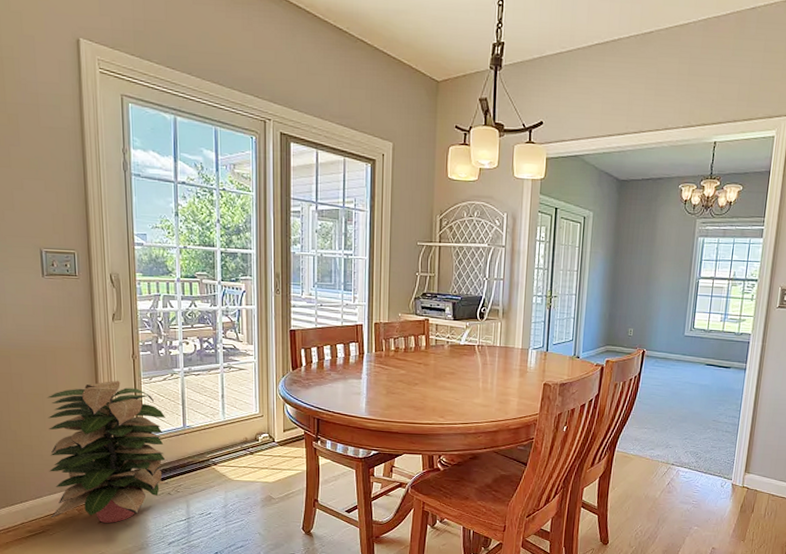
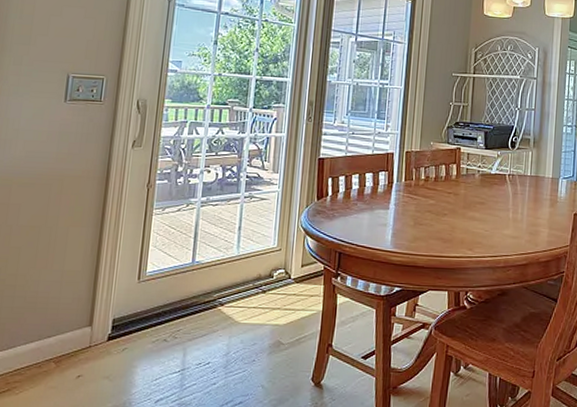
decorative plant: present [46,380,169,523] -> none [20,211,174,377]

